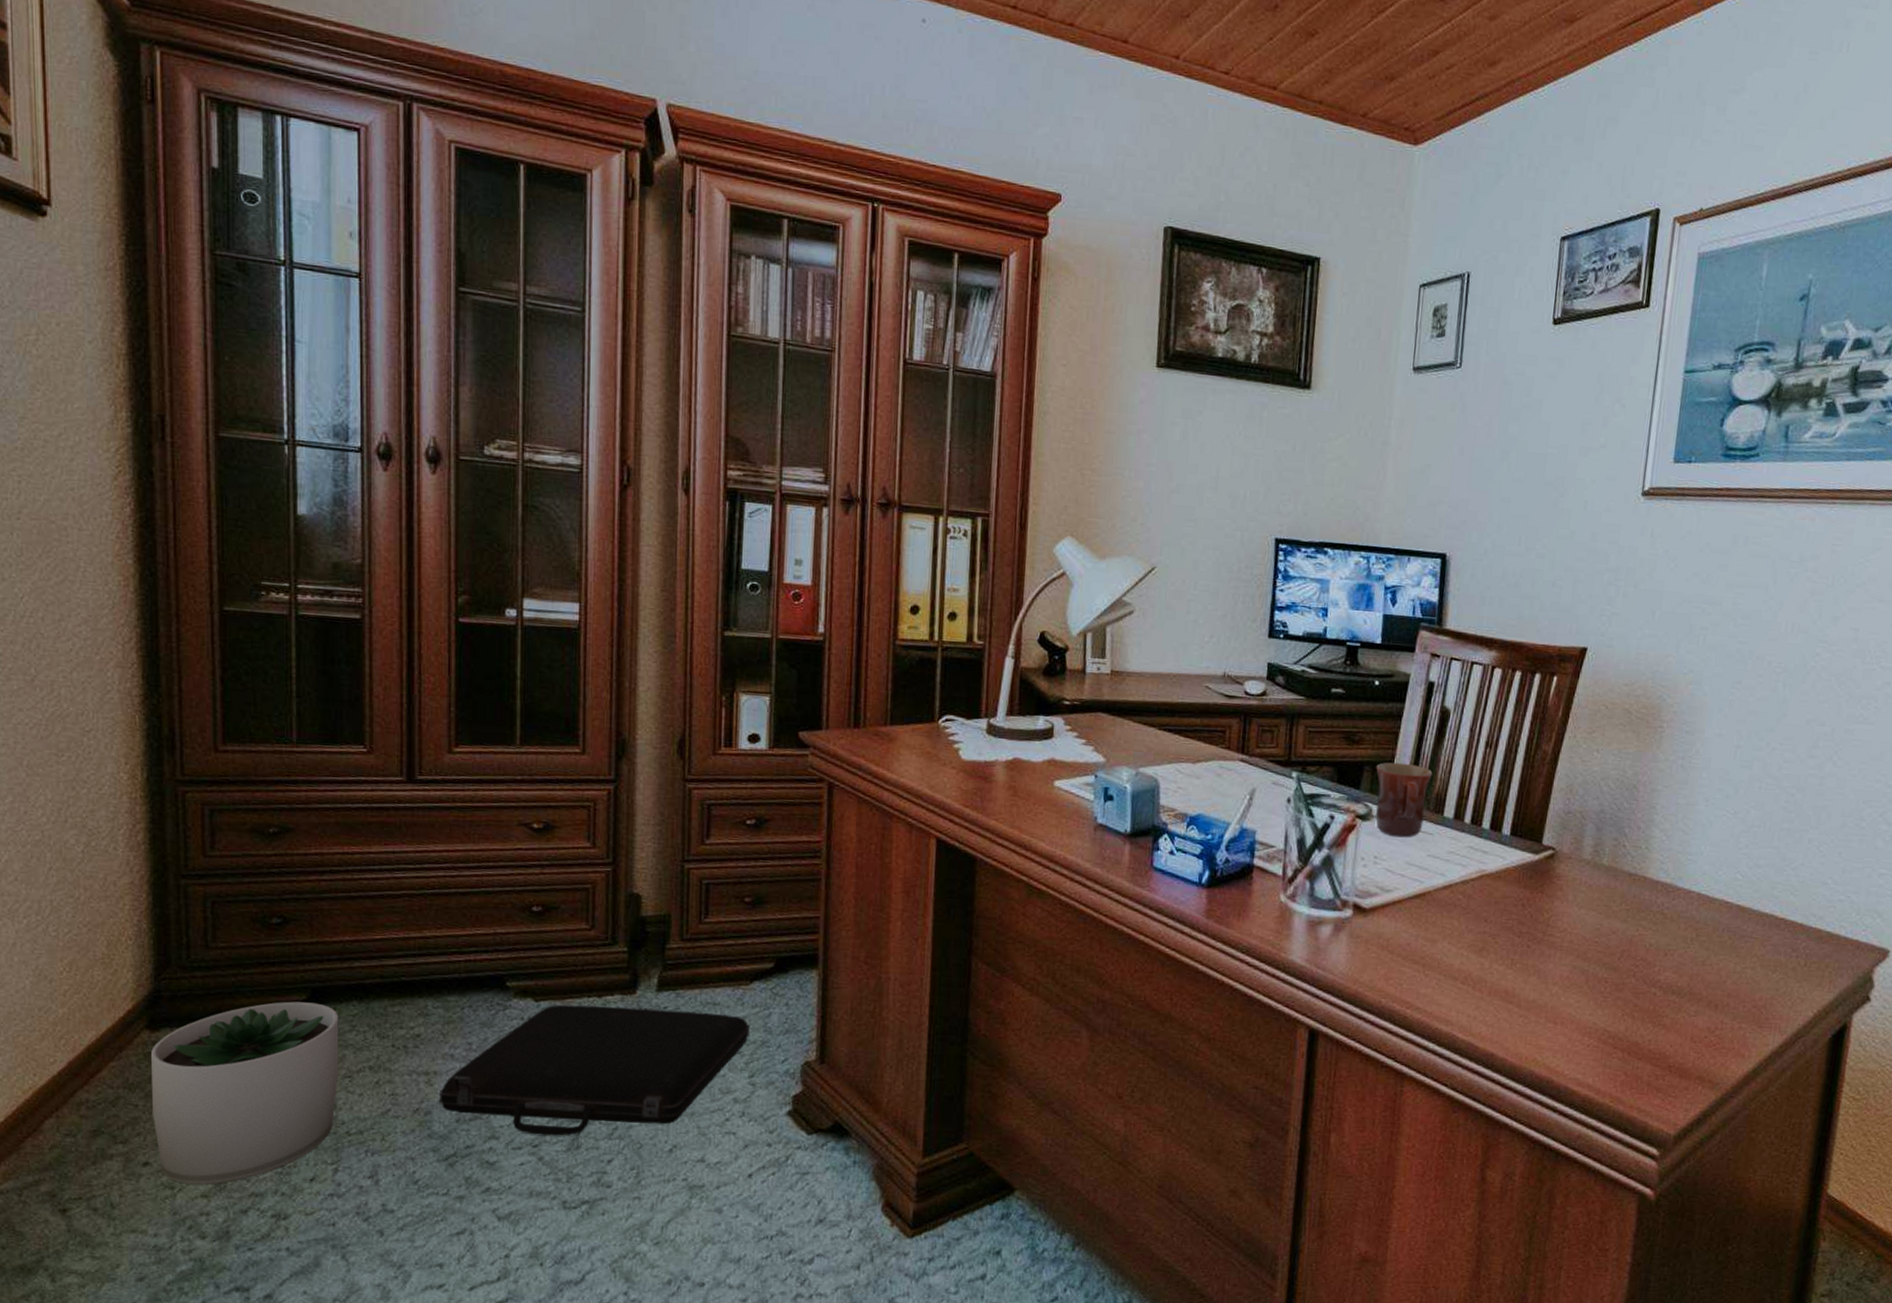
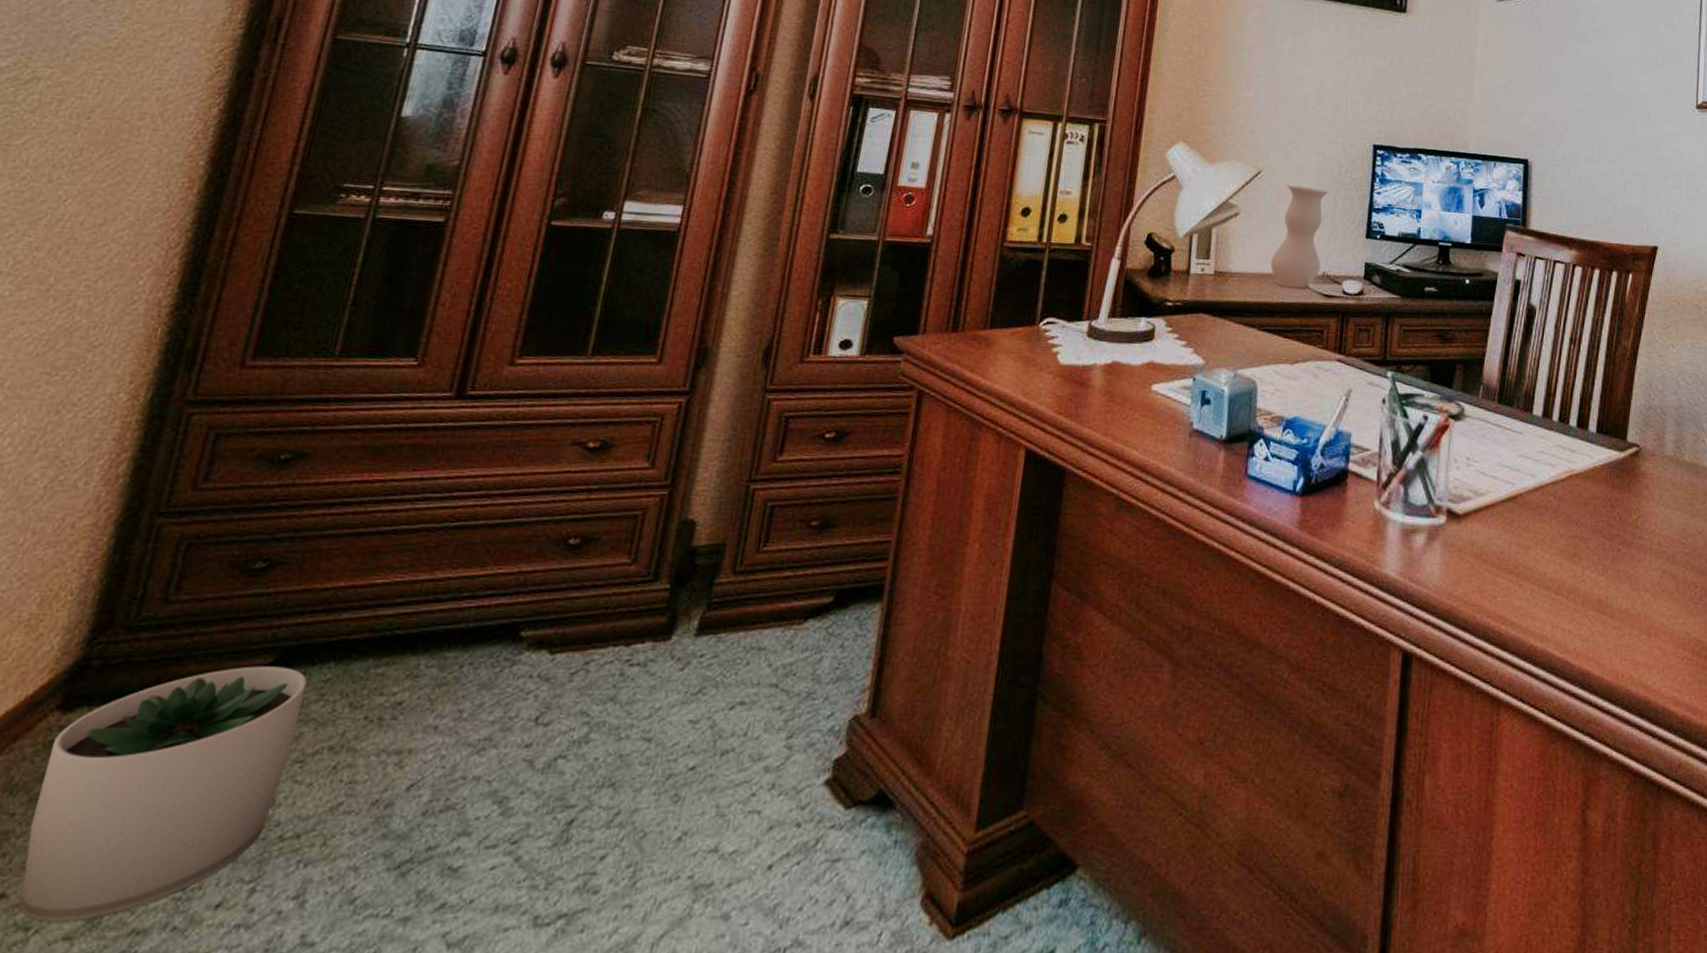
briefcase: present [440,1004,750,1136] -> none [407,656,796,827]
vase: none [1168,581,1229,691] -> present [1270,185,1330,290]
mug: present [1375,762,1433,838] -> none [1467,360,1521,438]

